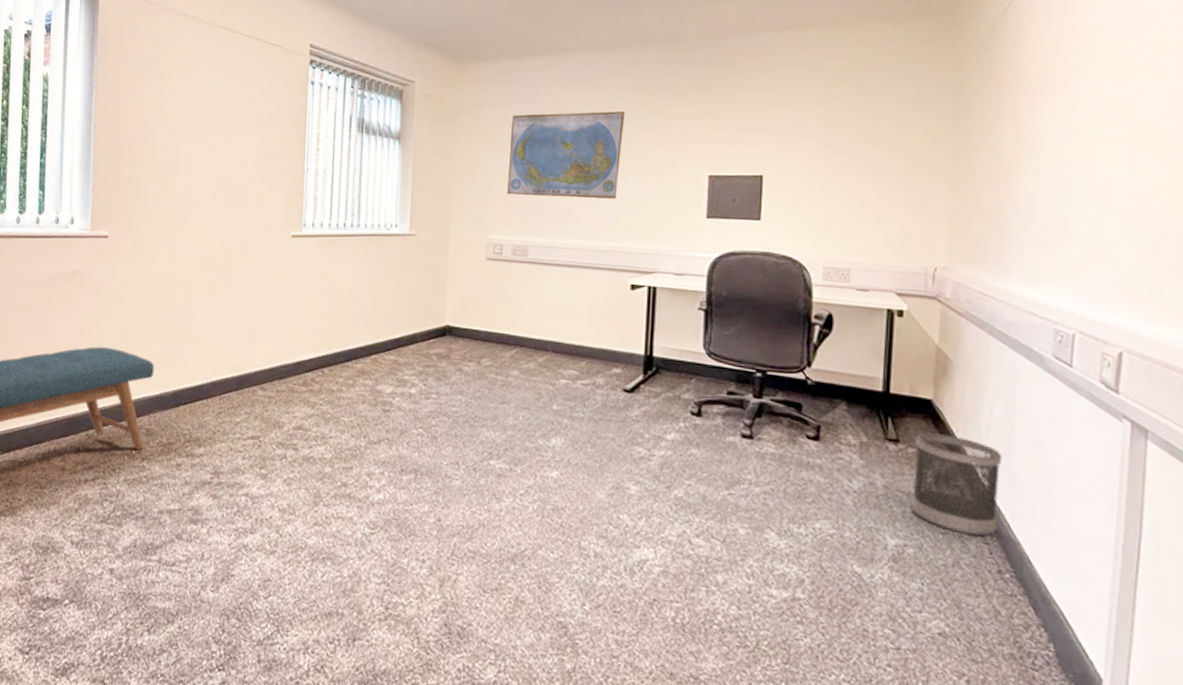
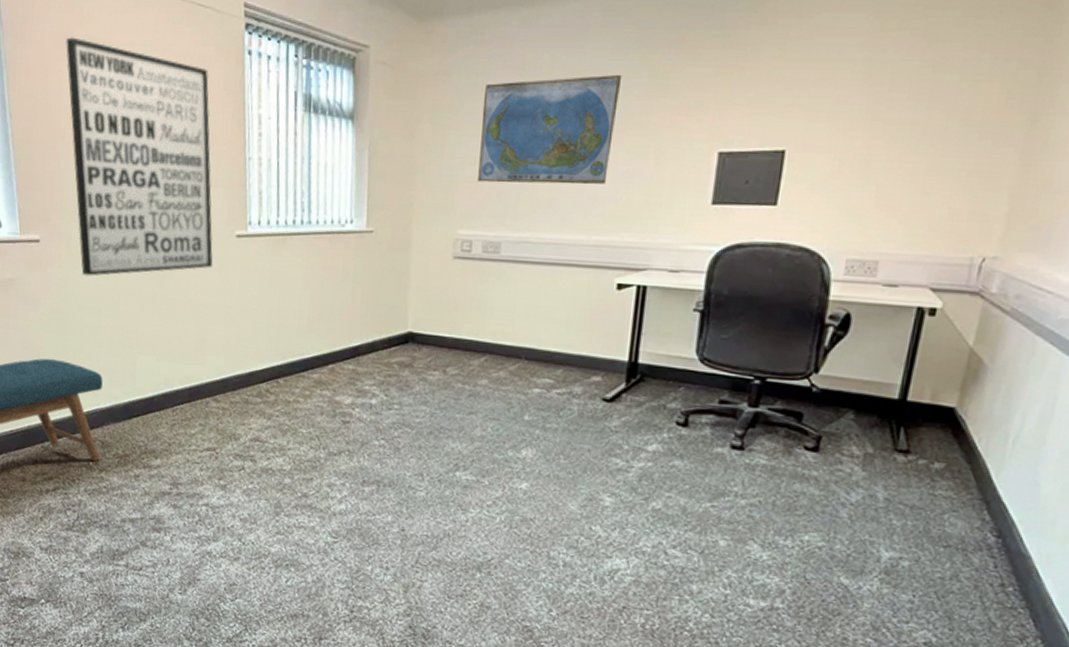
wall art: none [144,65,276,270] -> present [66,37,213,277]
wastebasket: present [911,433,1003,537] -> none [913,443,1028,551]

